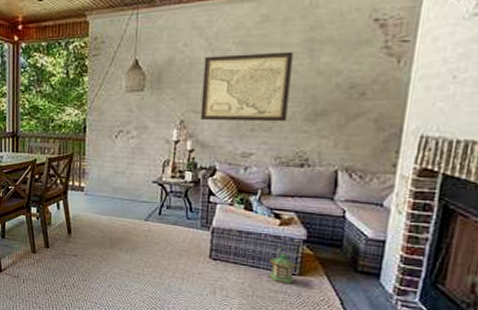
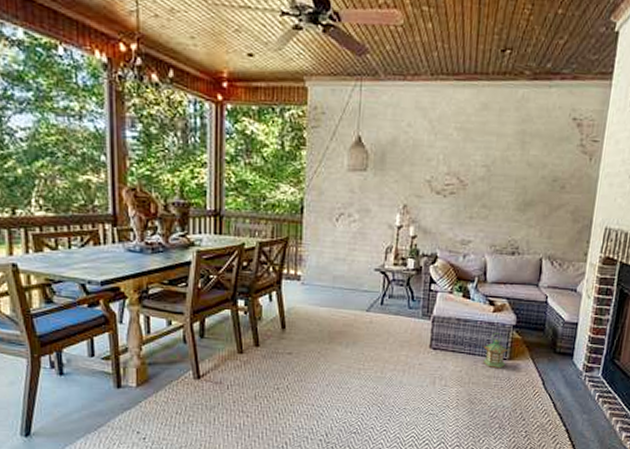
wall art: present [200,51,293,122] -> none [423,139,508,211]

